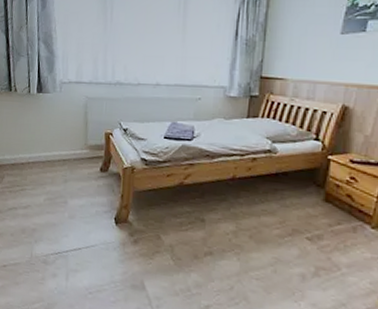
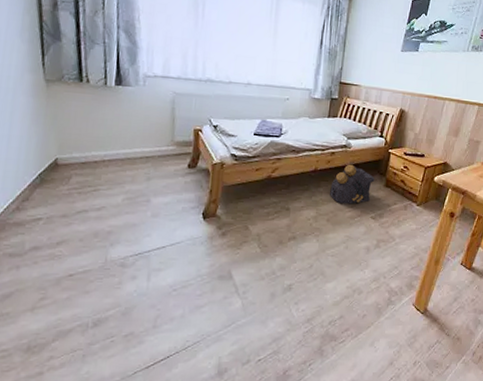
backpack: none [250,172,310,221] -> present [329,164,375,205]

